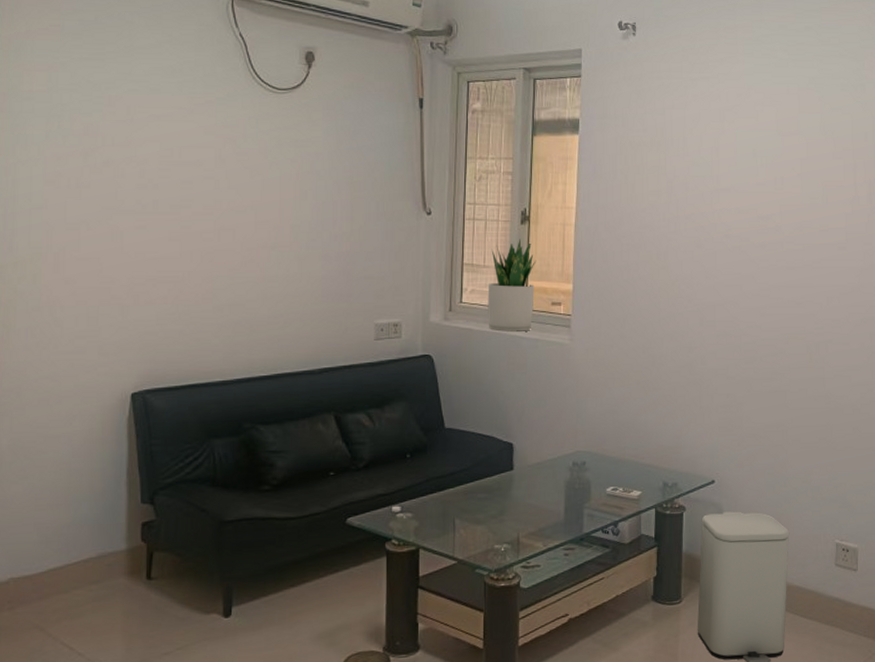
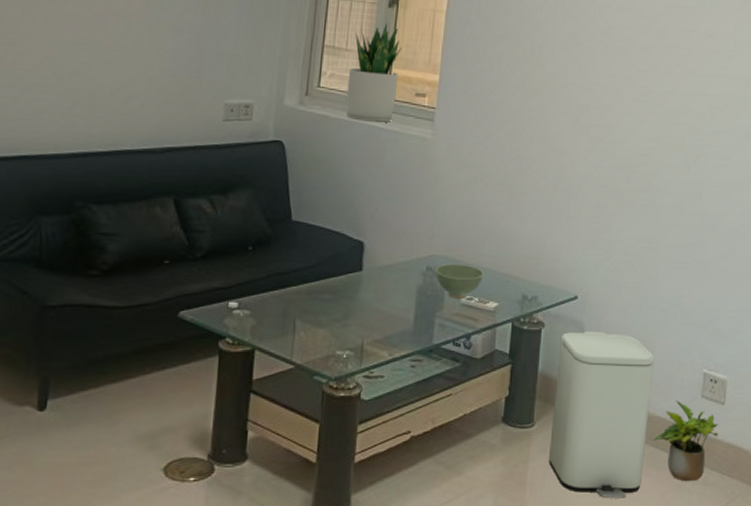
bowl: none [581,457,627,490] -> present [435,263,484,299]
potted plant: none [792,570,854,644] -> present [652,400,719,482]

